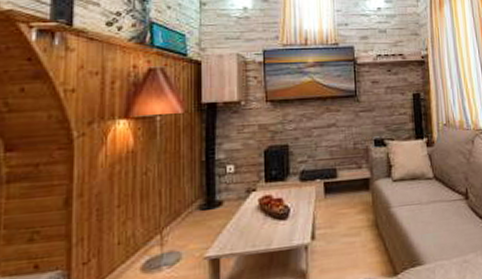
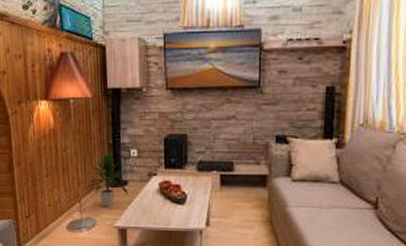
indoor plant: none [172,170,222,235] -> present [88,151,128,207]

